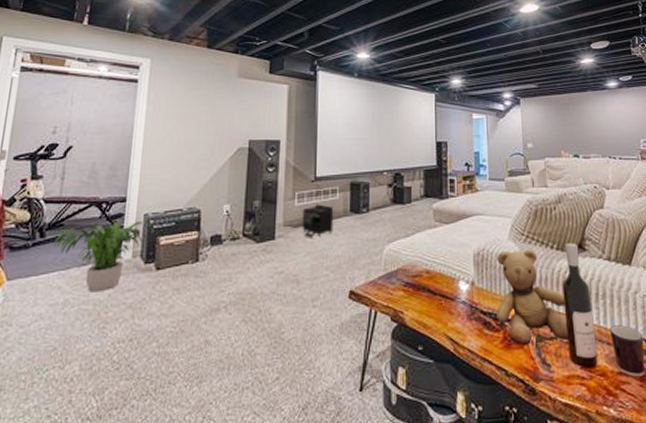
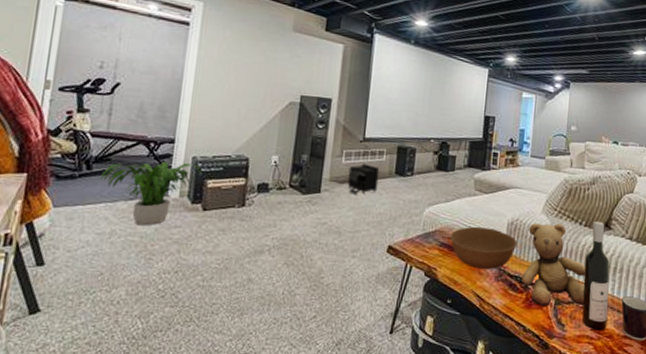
bowl: none [414,260,487,309] -> present [449,226,518,270]

